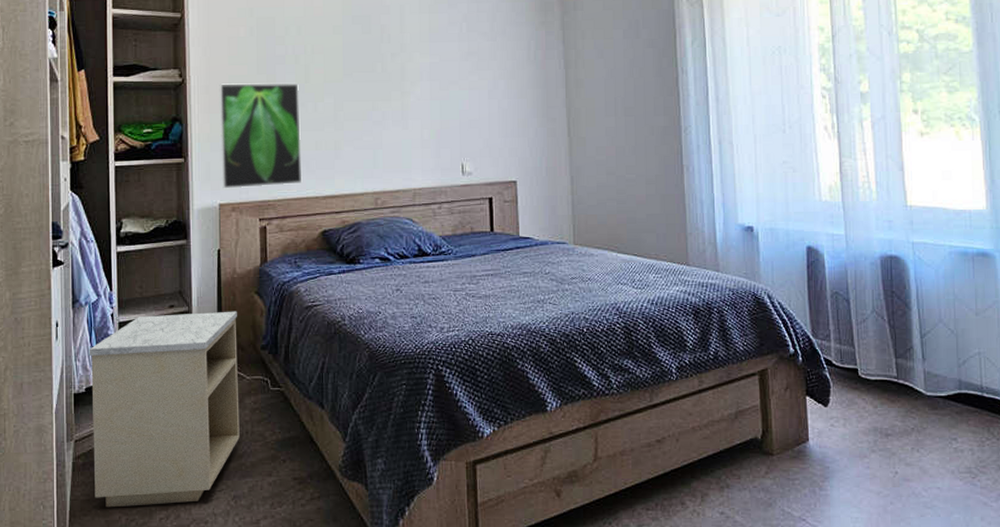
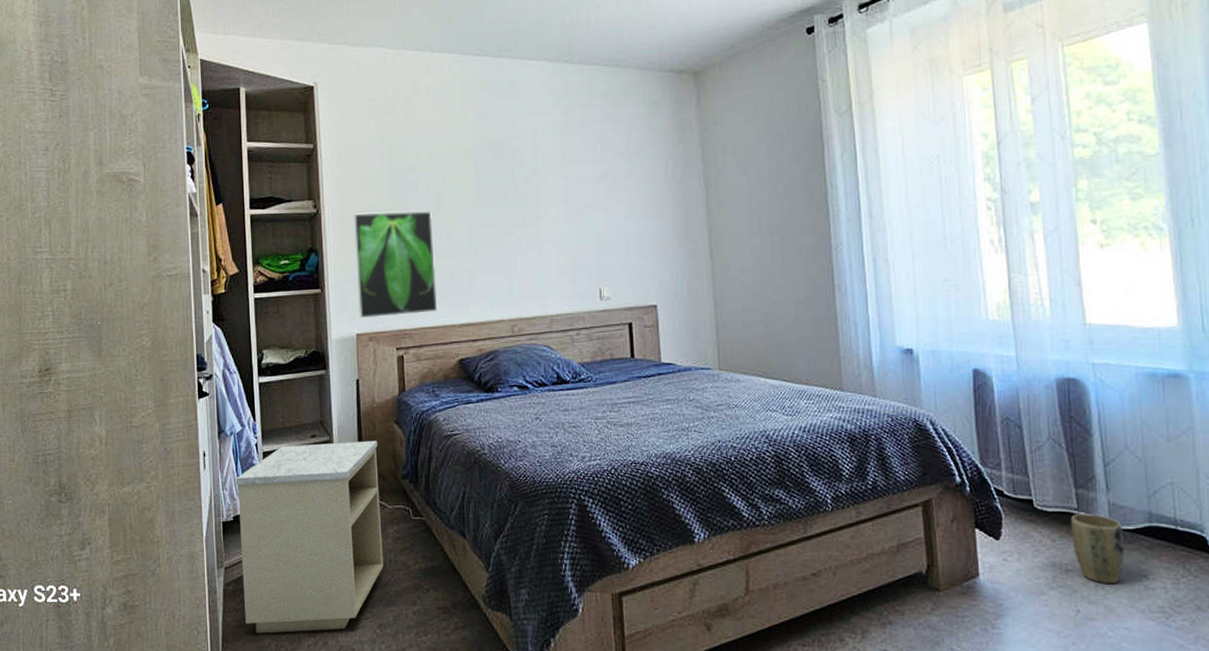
plant pot: none [890,381,937,447] -> present [1070,513,1124,585]

